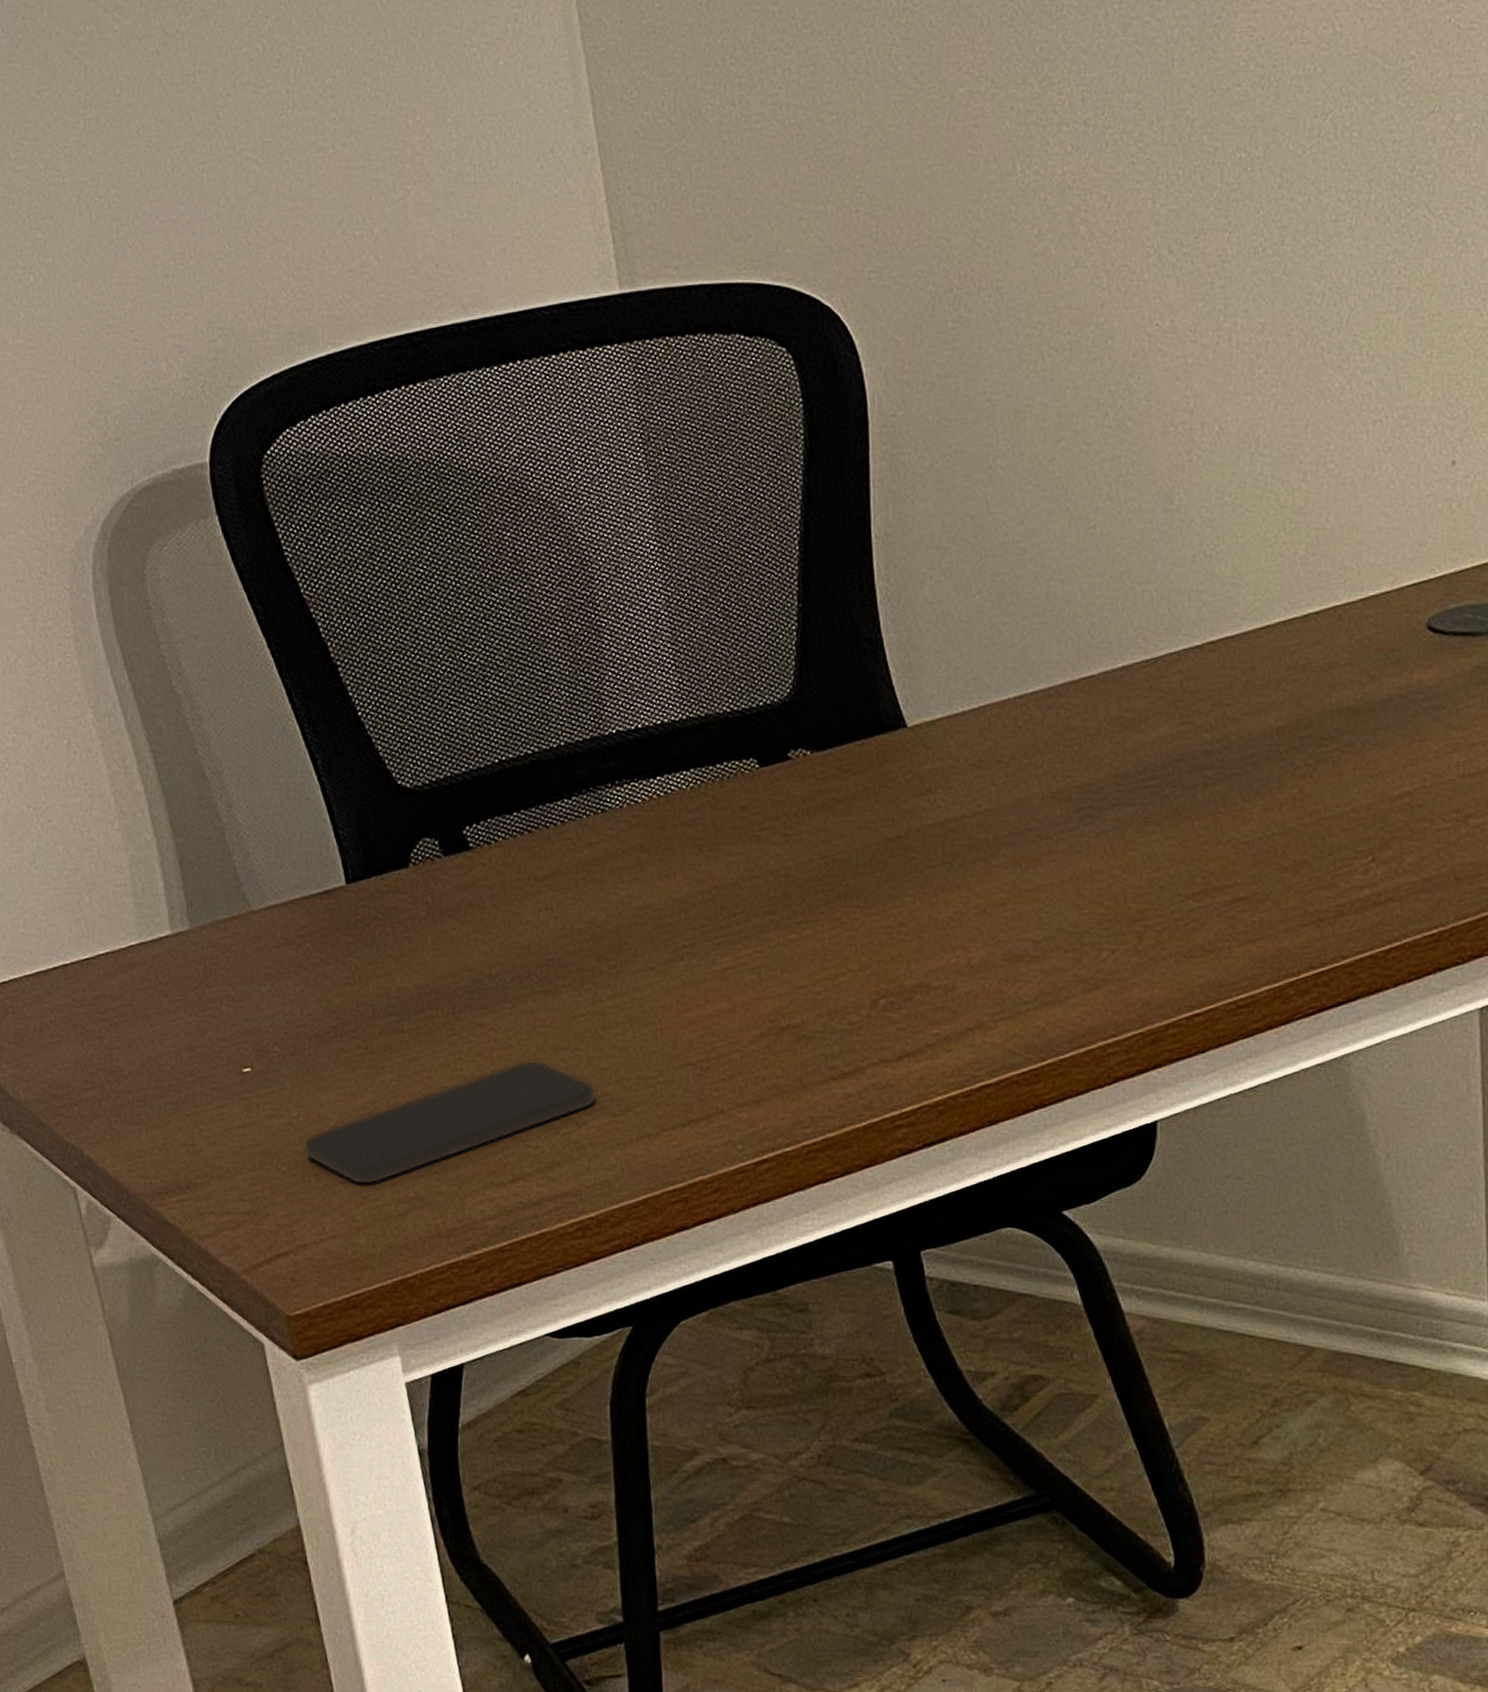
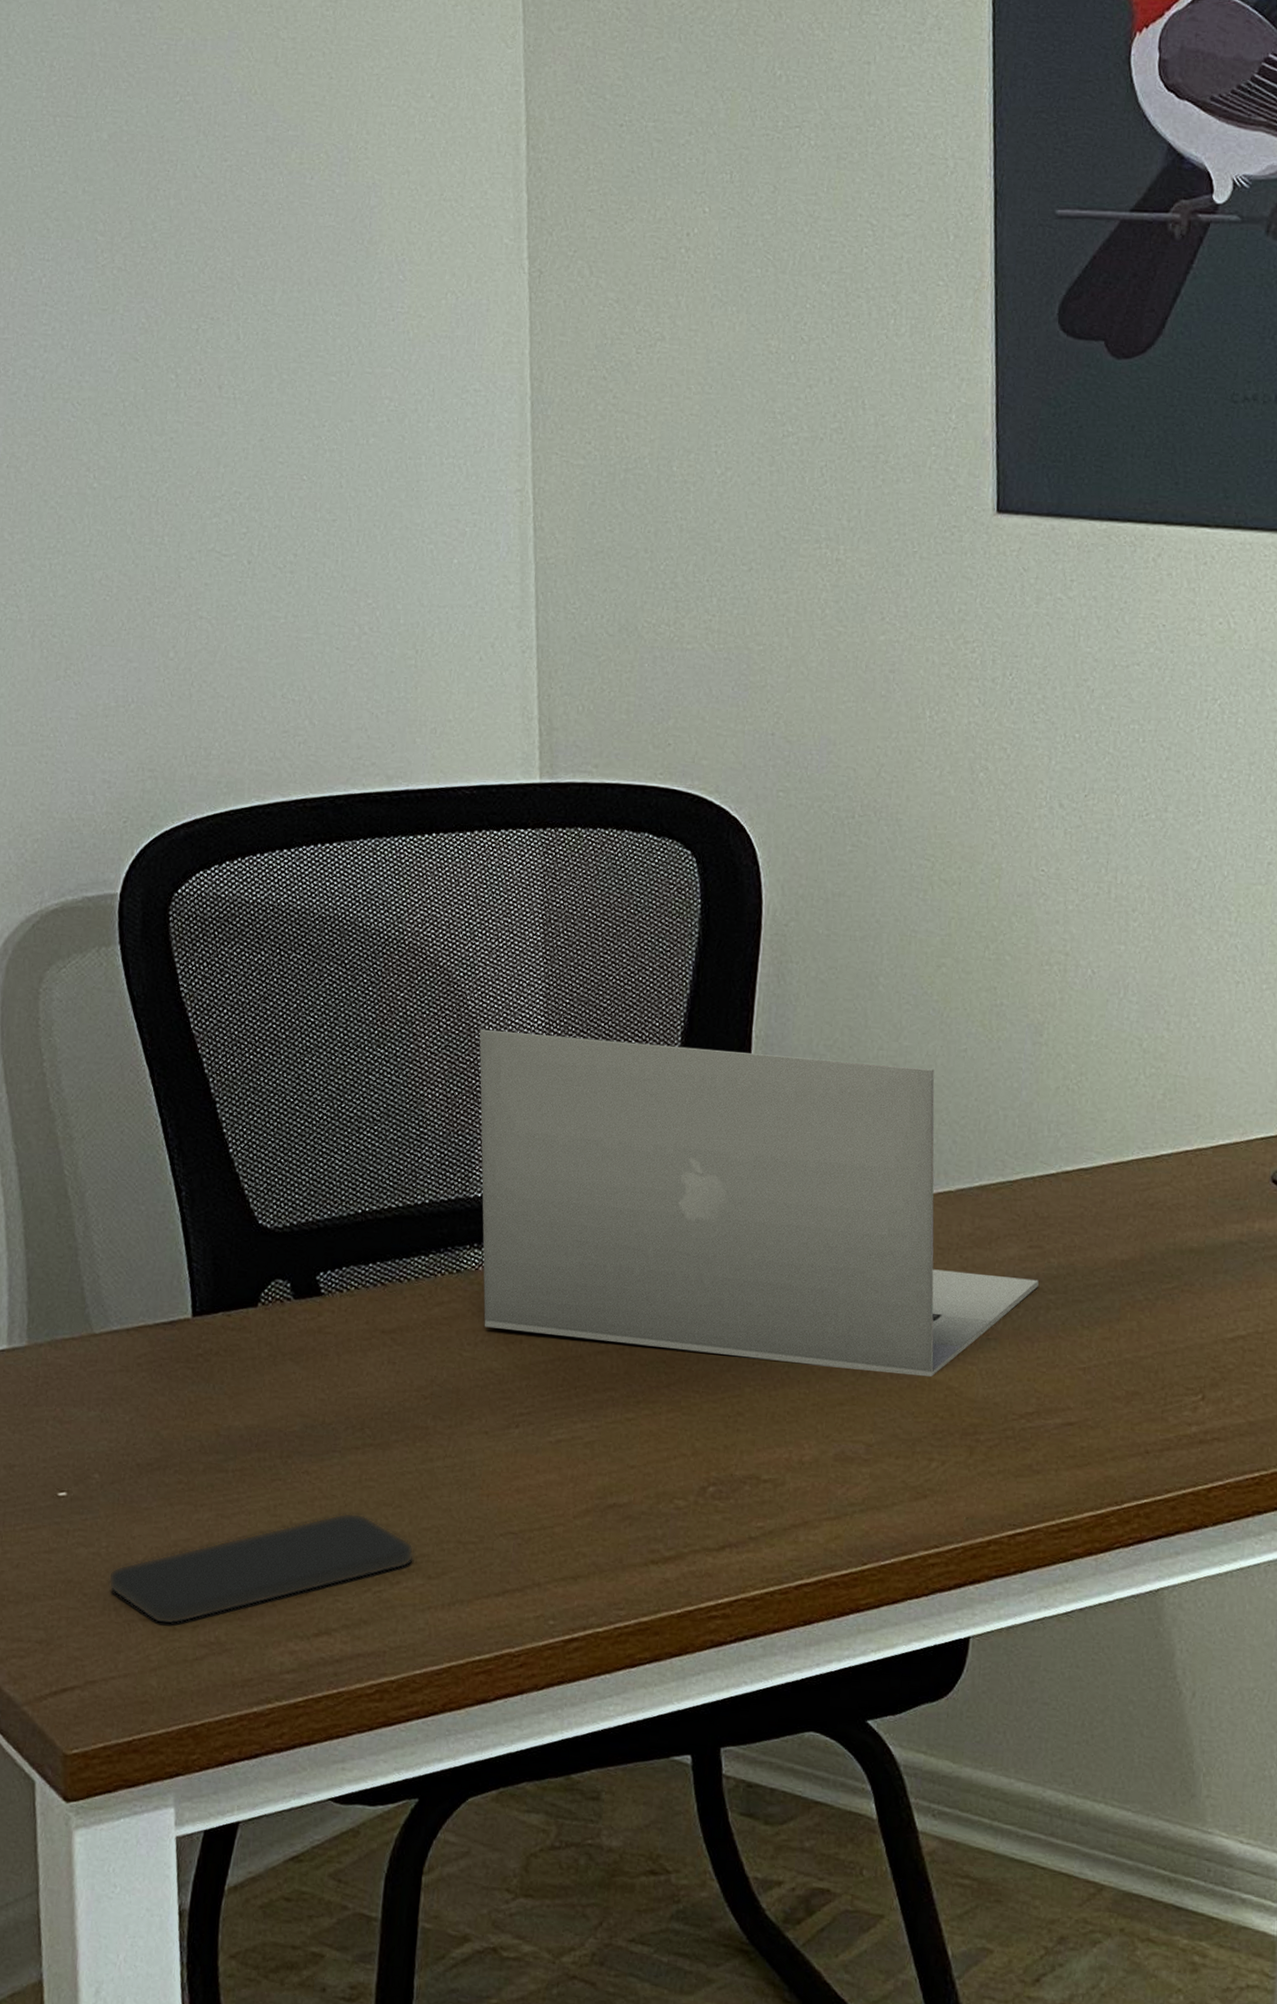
laptop: none [592,549,1193,868] -> present [479,1030,1039,1377]

